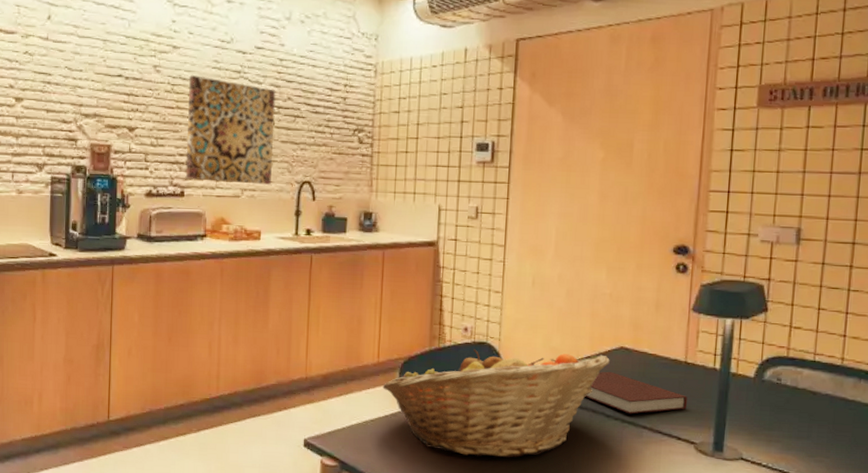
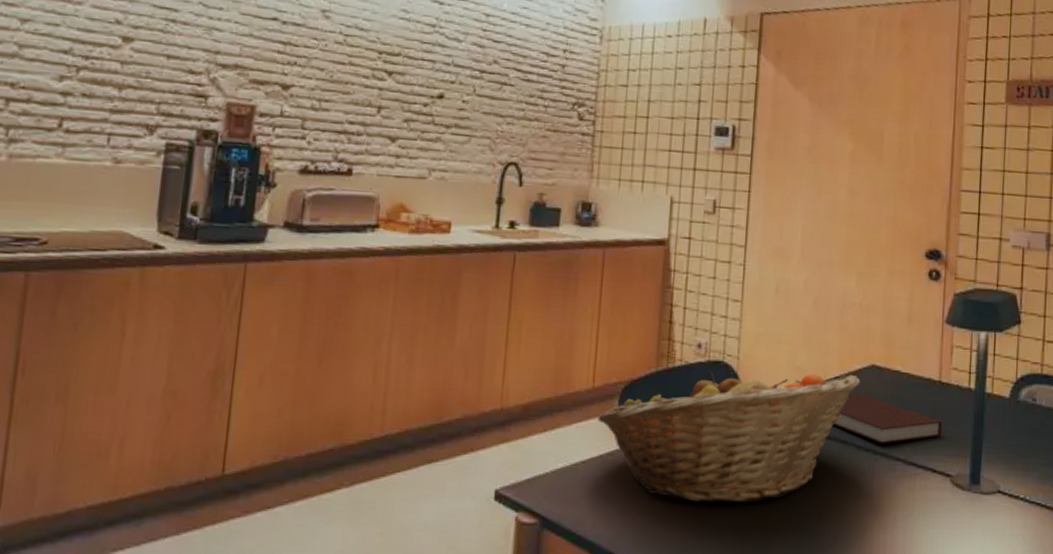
wall art: present [185,74,276,186] -> none [355,24,479,166]

